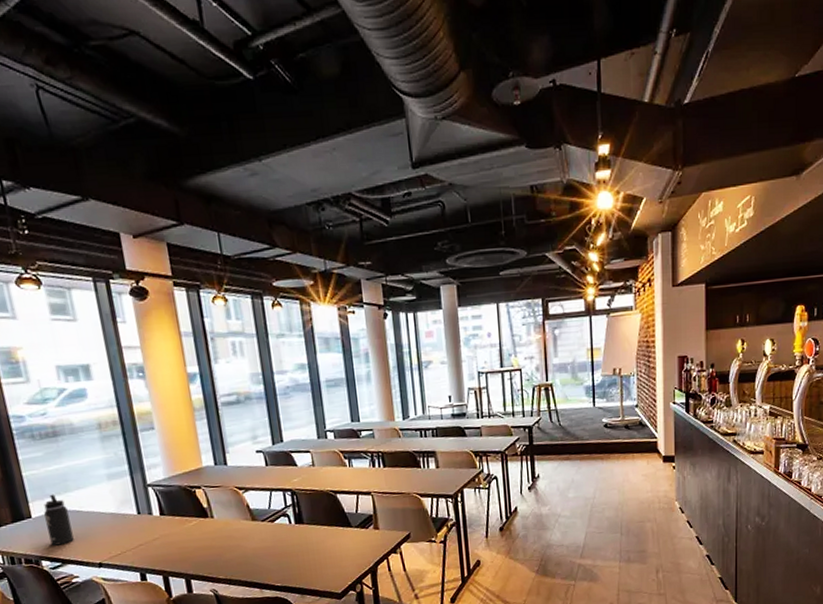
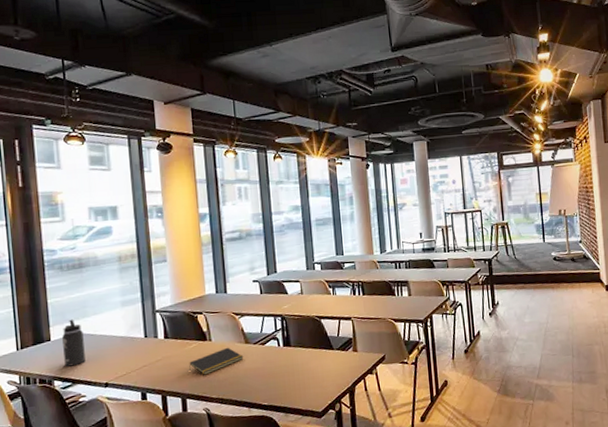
notepad: none [190,524,252,555] -> present [189,347,244,375]

